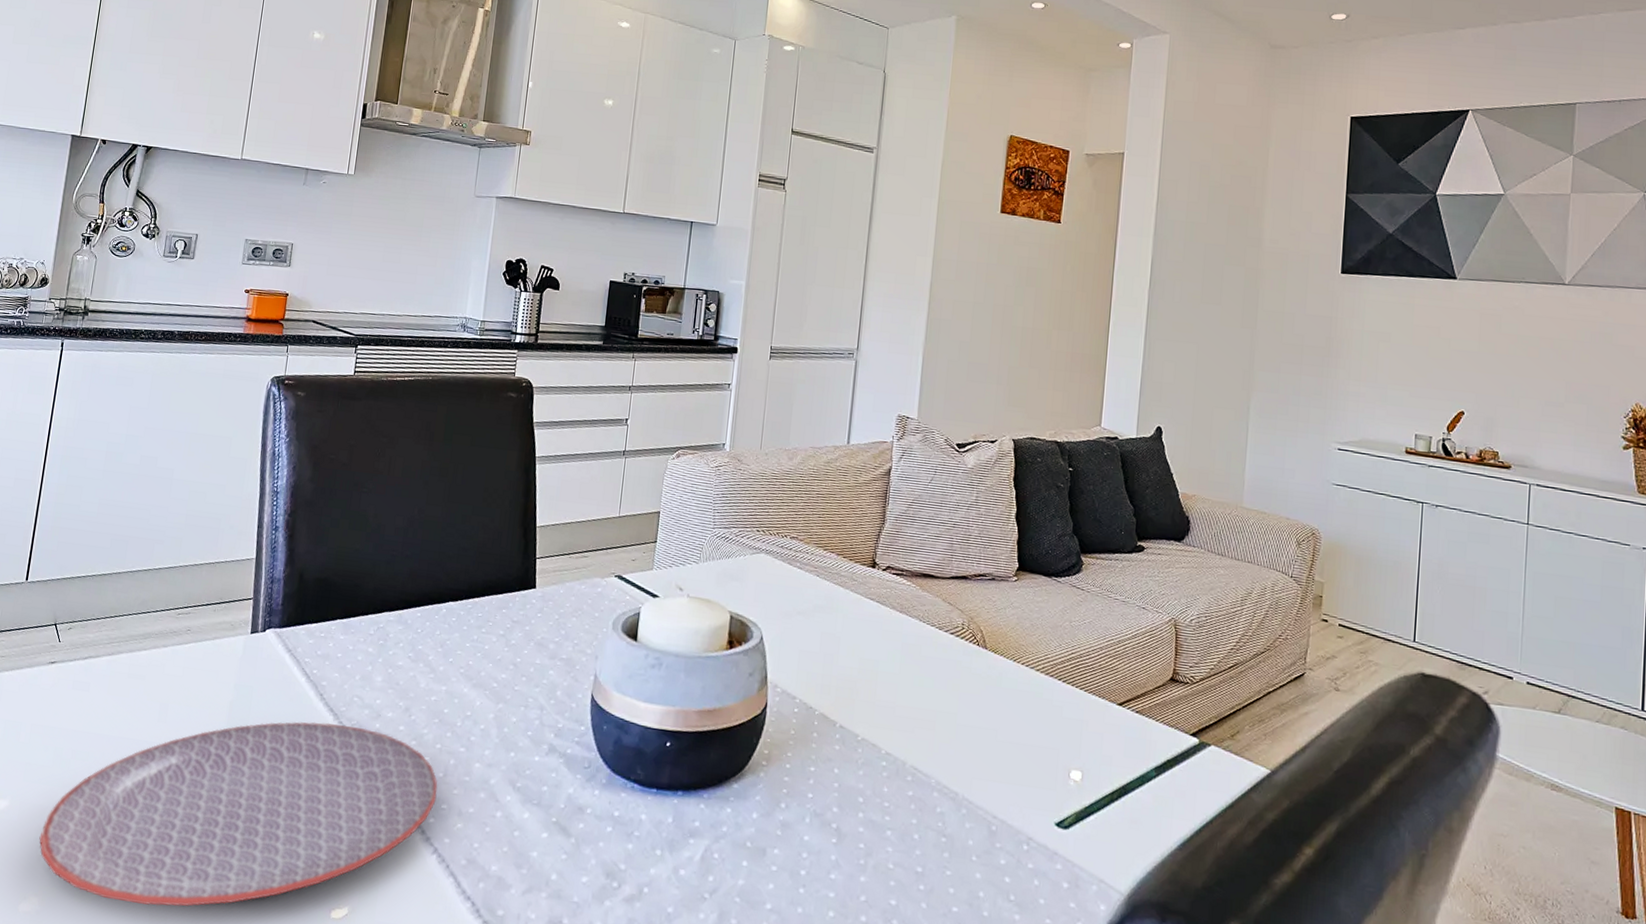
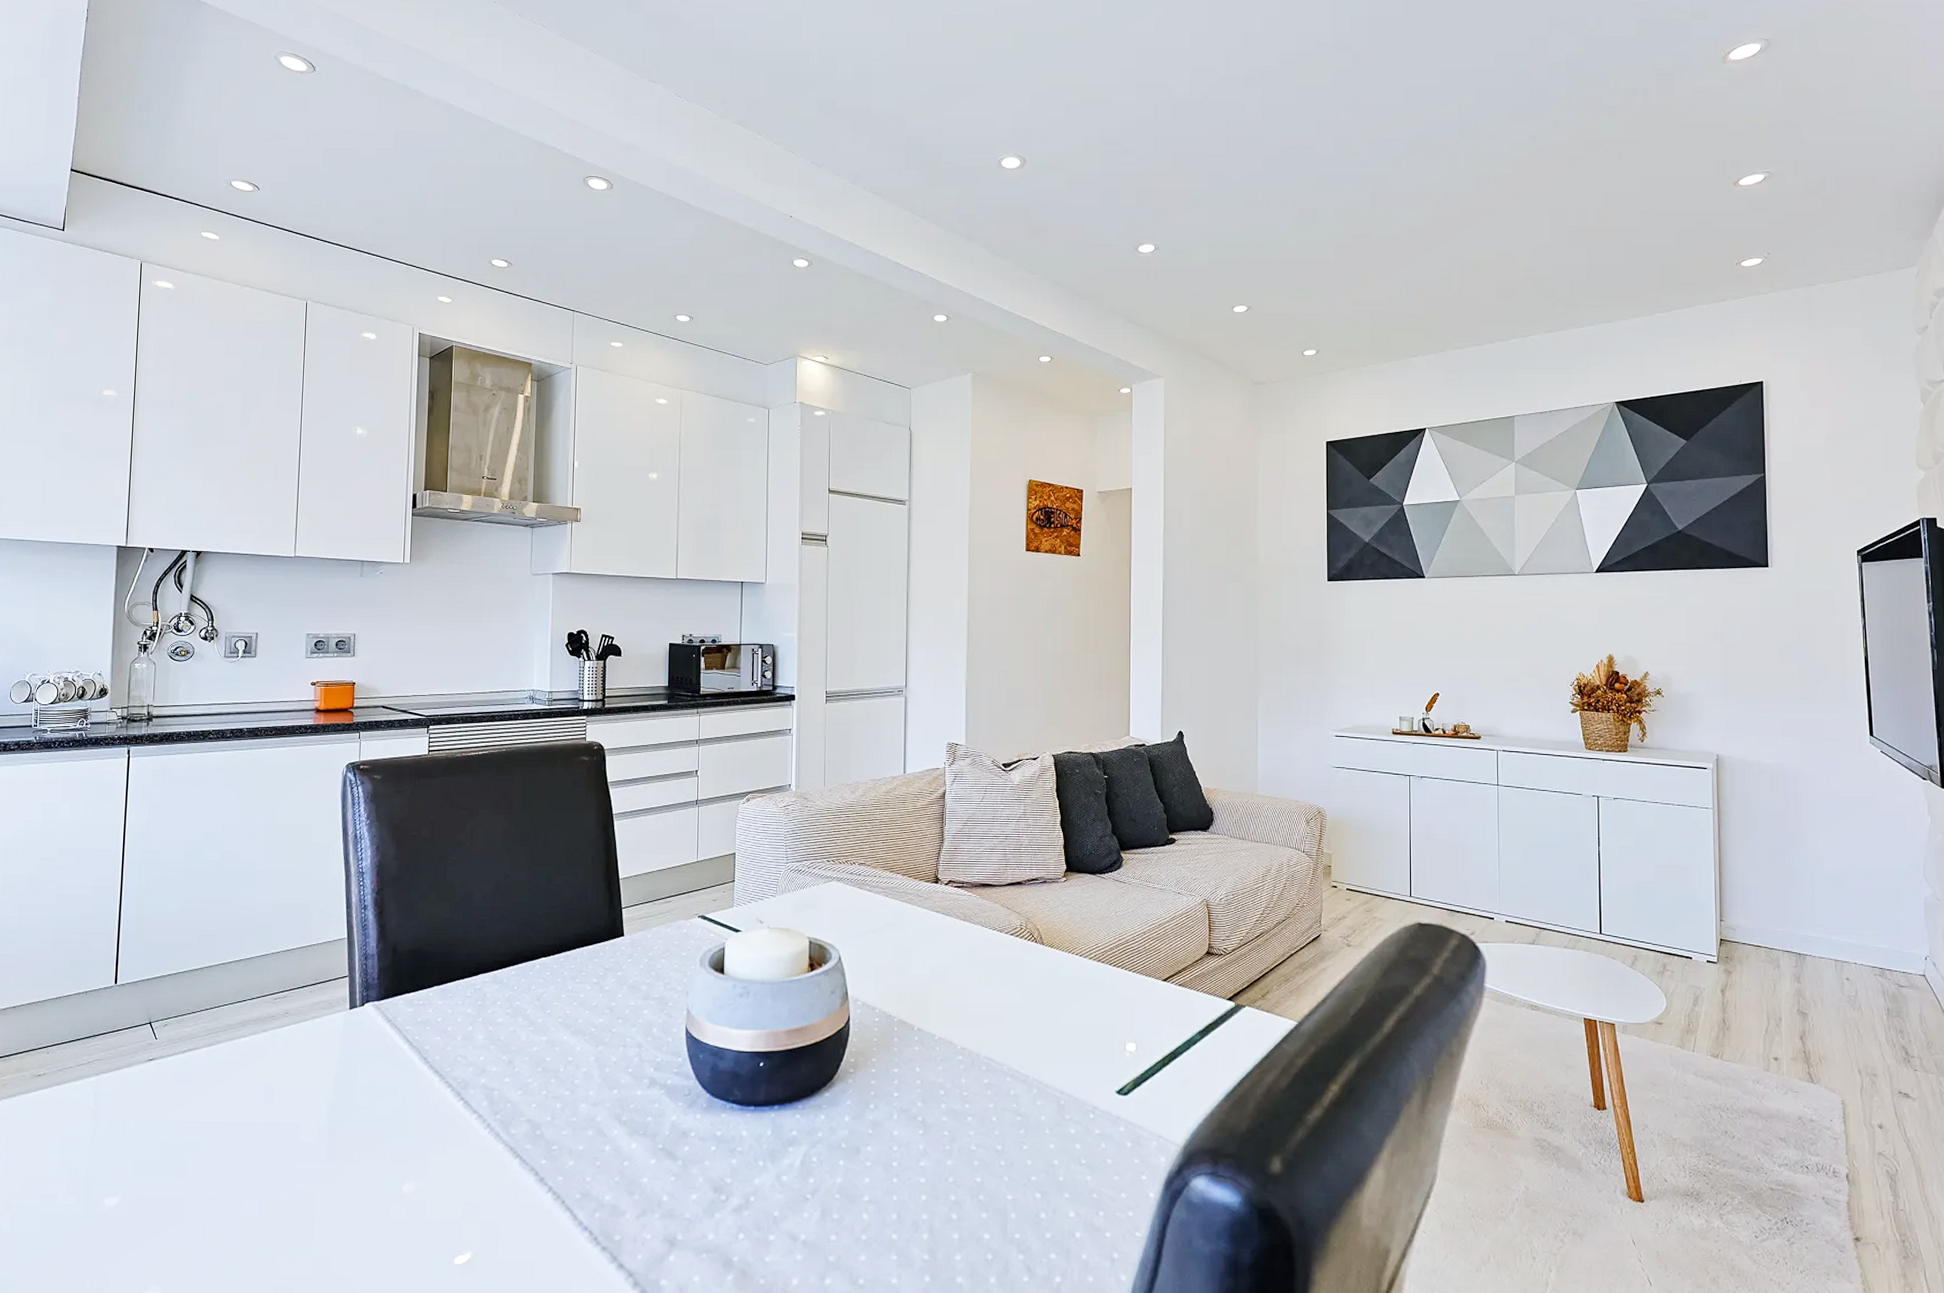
plate: present [39,721,438,907] -> none [155,1083,547,1277]

